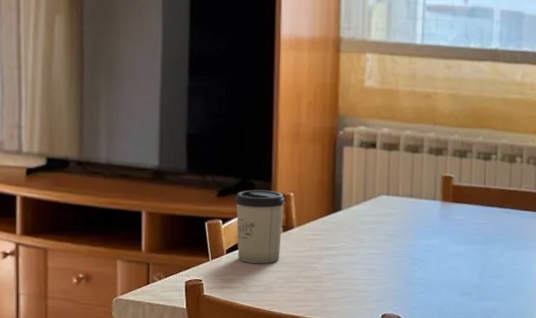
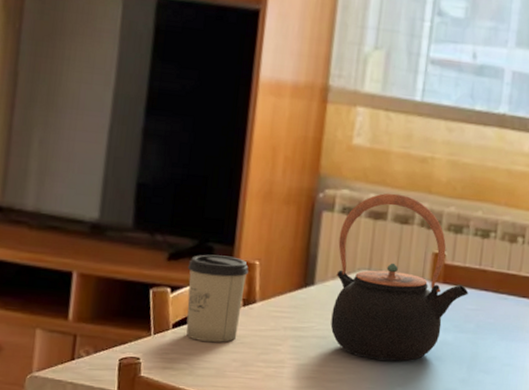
teapot: none [358,126,476,272] -> present [330,193,469,362]

